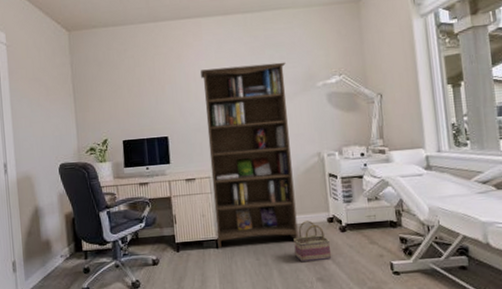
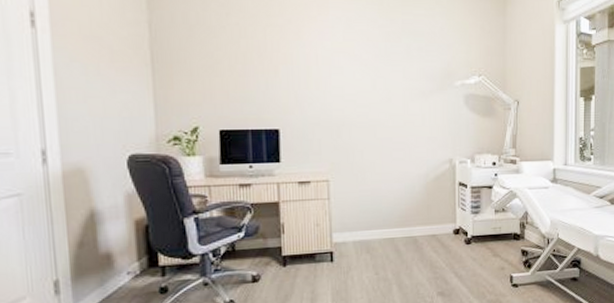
bookcase: present [201,62,299,248] -> none [324,52,424,262]
basket: present [293,220,331,263] -> none [417,232,455,277]

